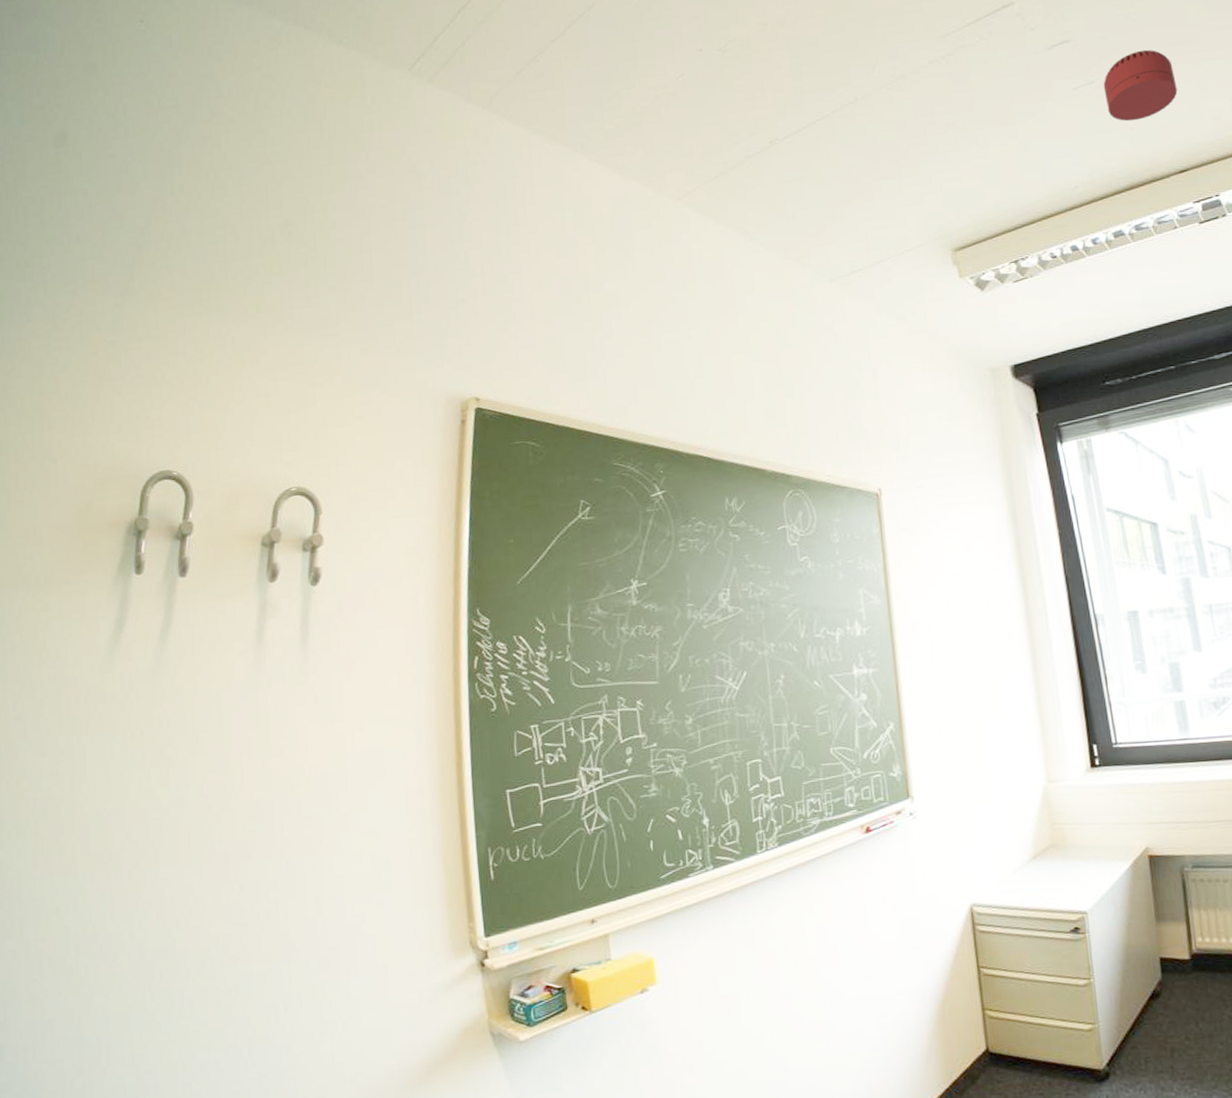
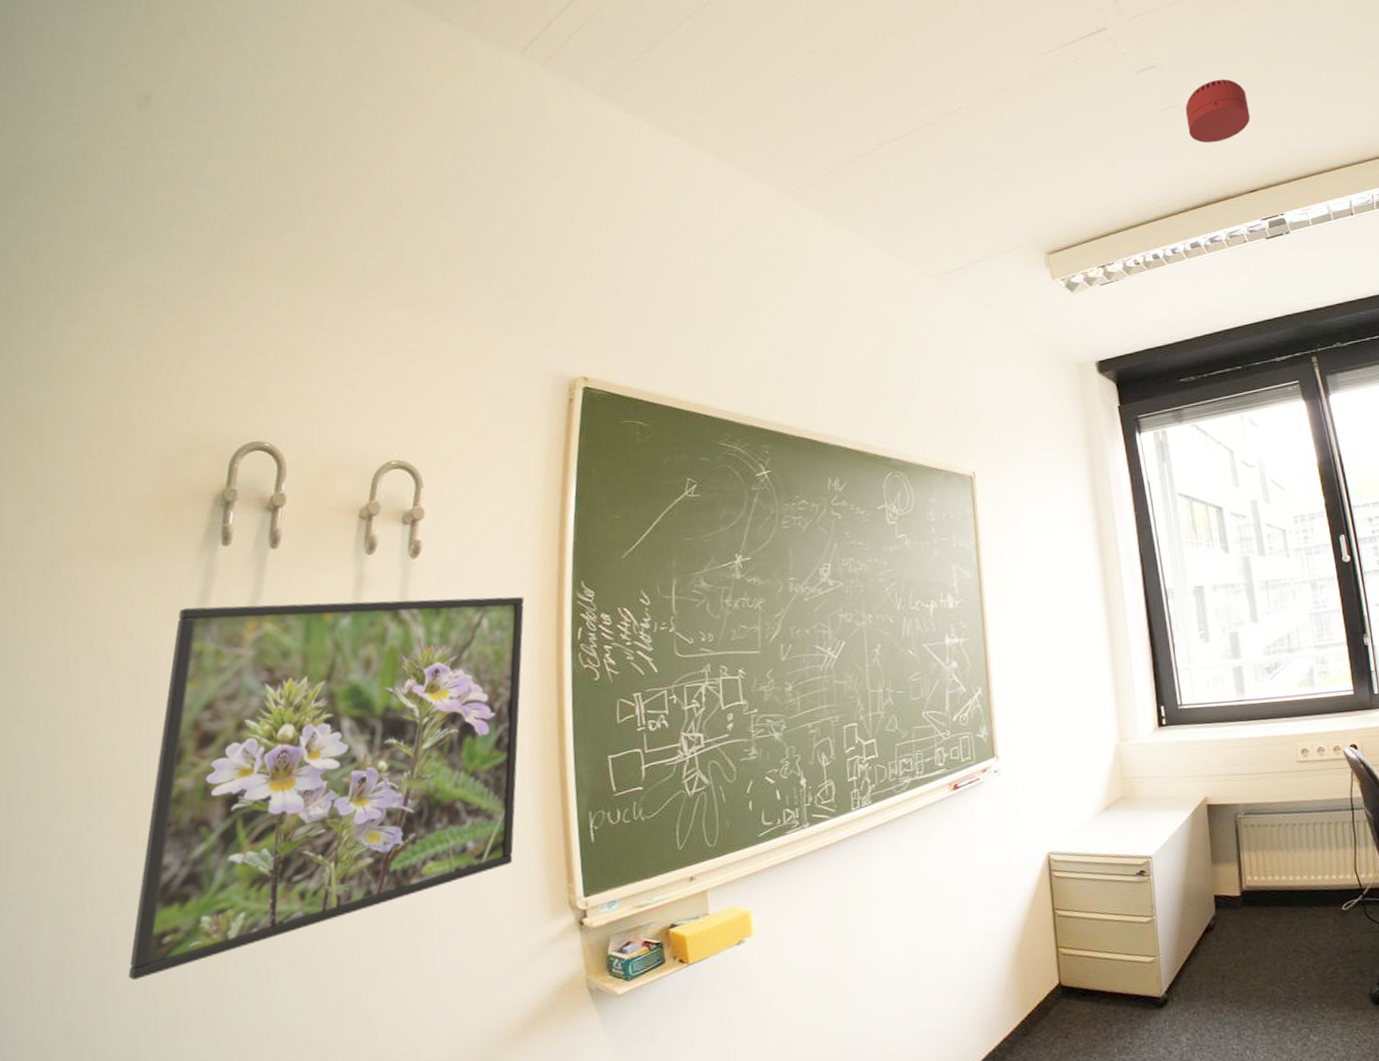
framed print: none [54,624,421,1006] -> present [128,596,525,981]

